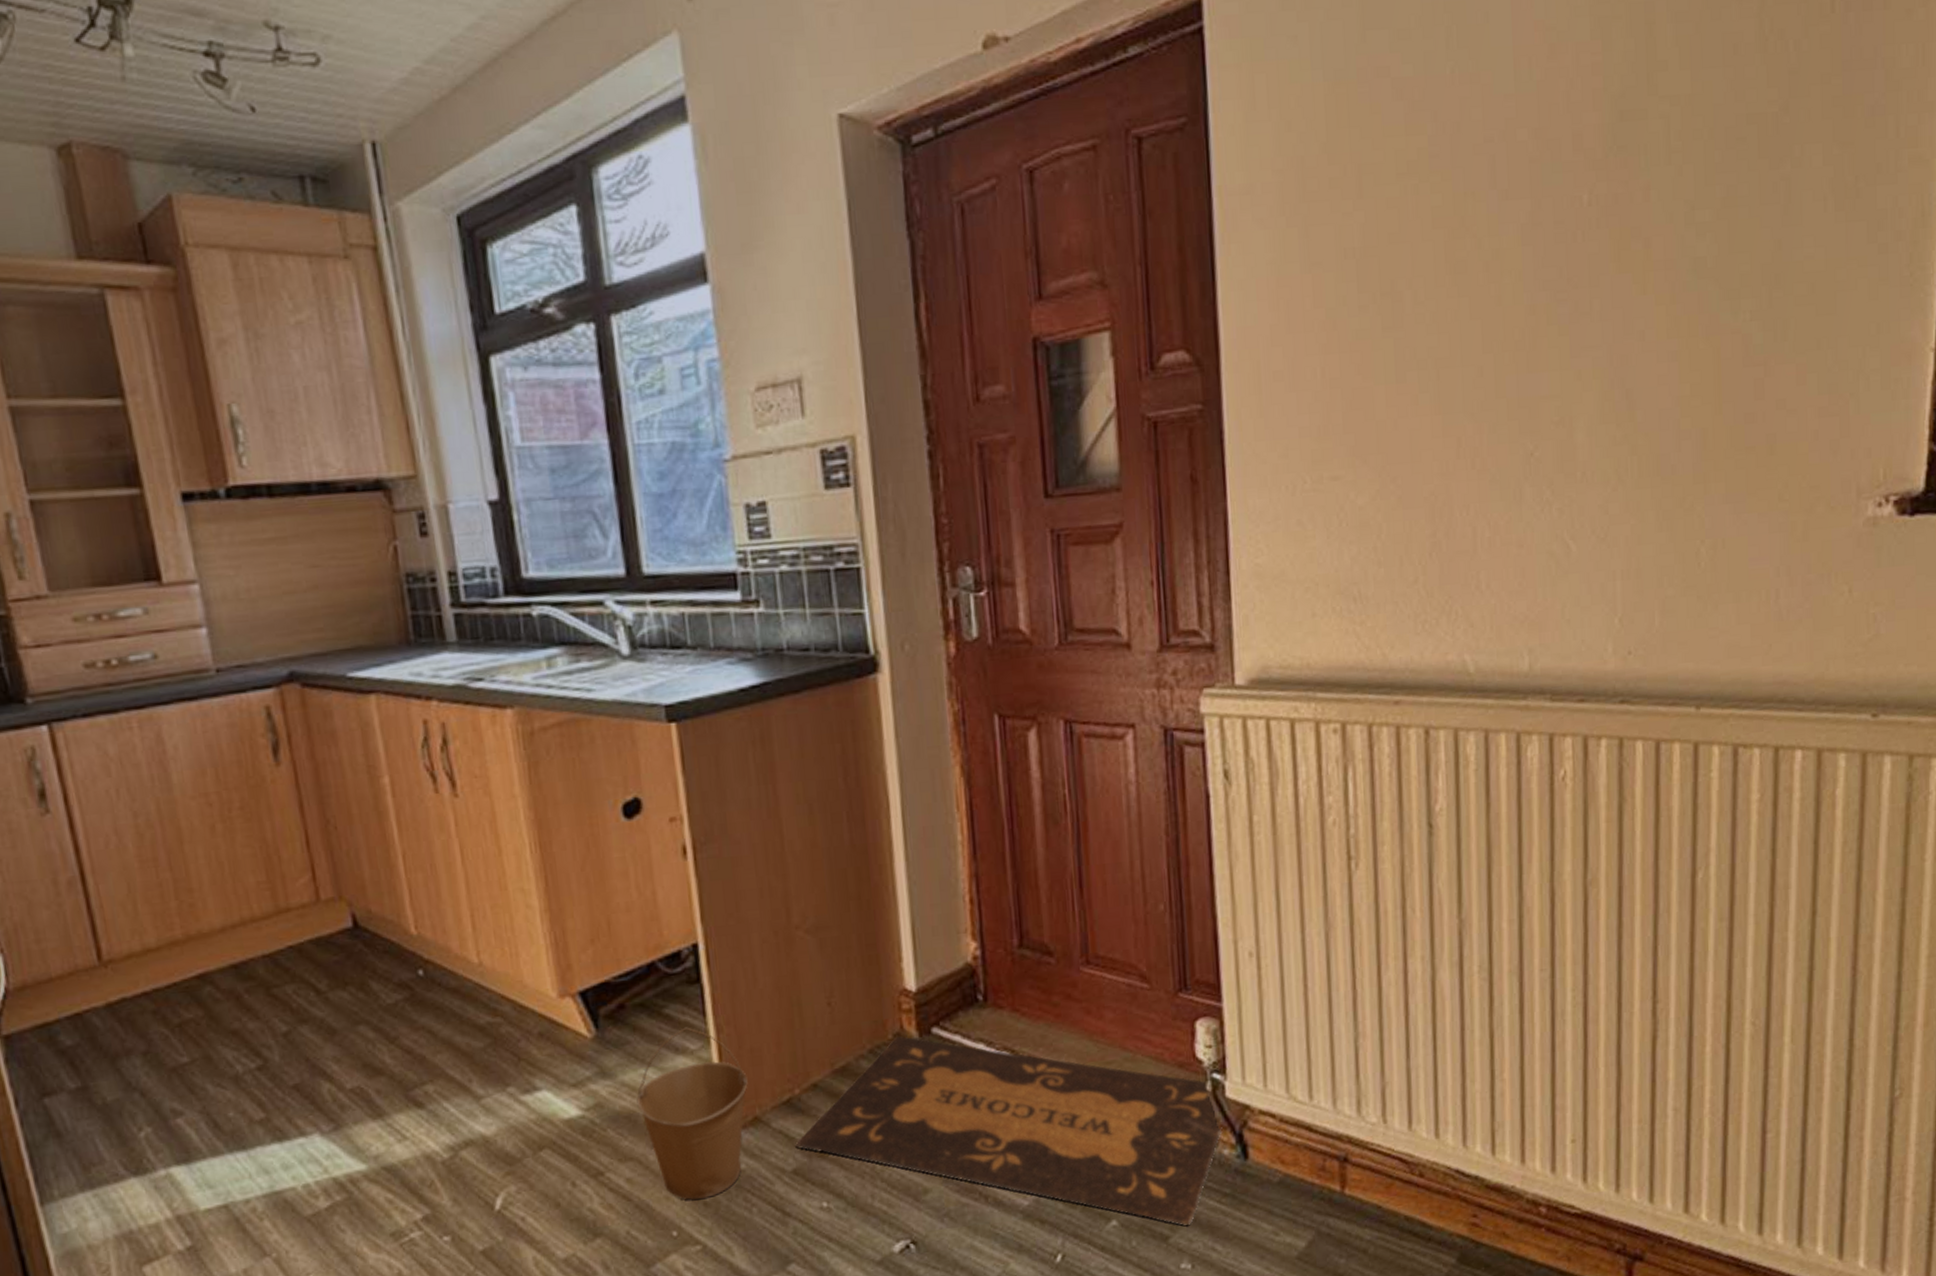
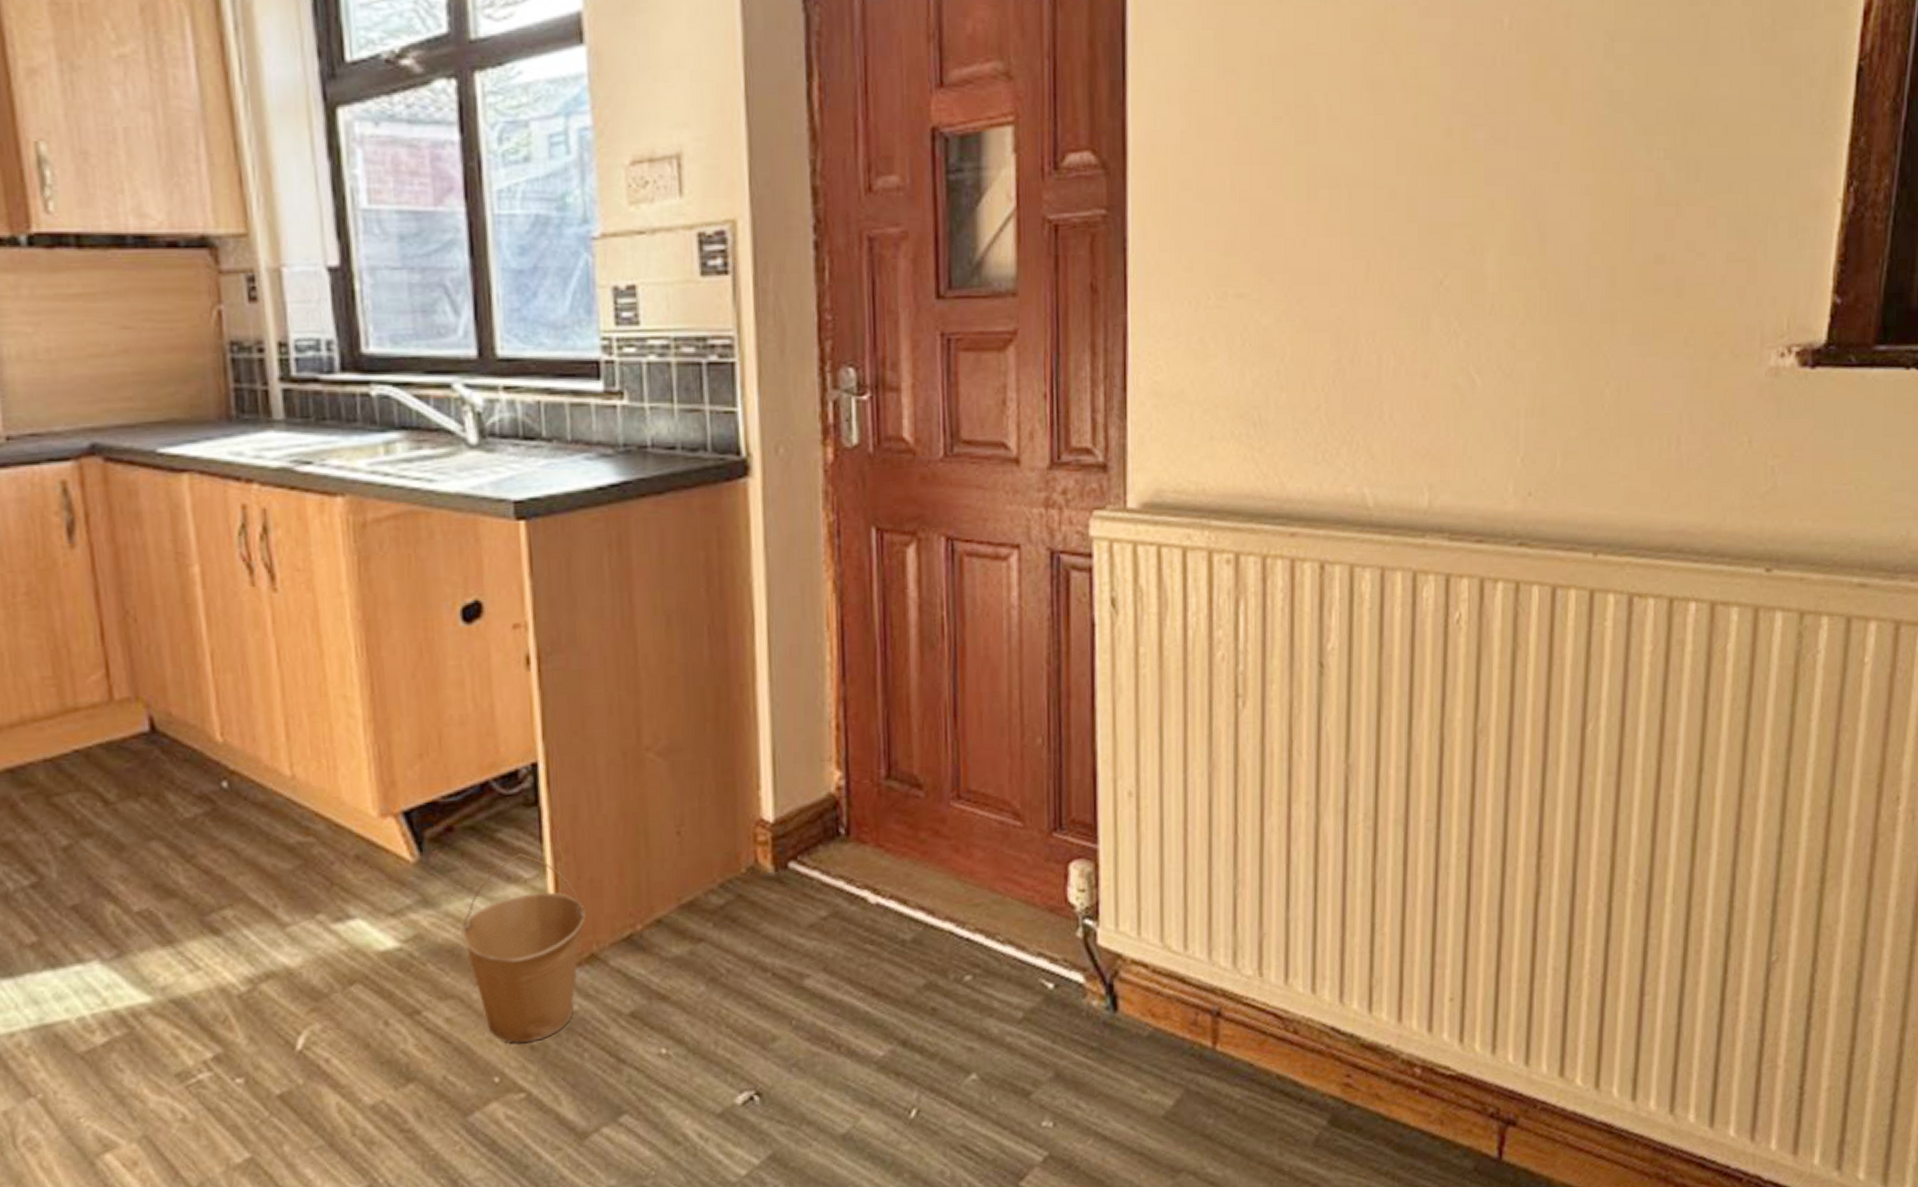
doormat: present [796,1036,1223,1225] -> none [636,871,1092,1081]

